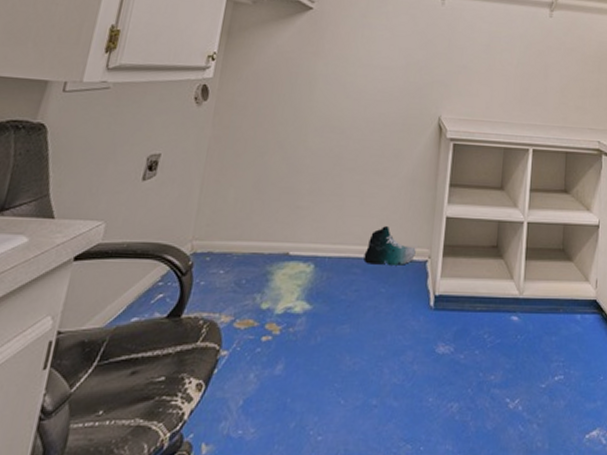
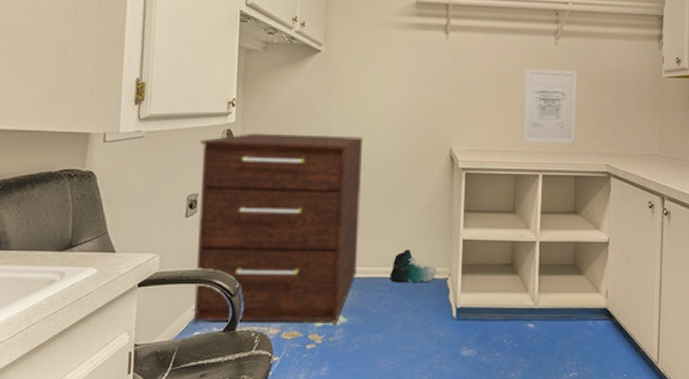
dresser: none [133,89,349,311] -> present [193,133,364,324]
wall art: none [513,37,571,118] -> present [522,67,577,144]

